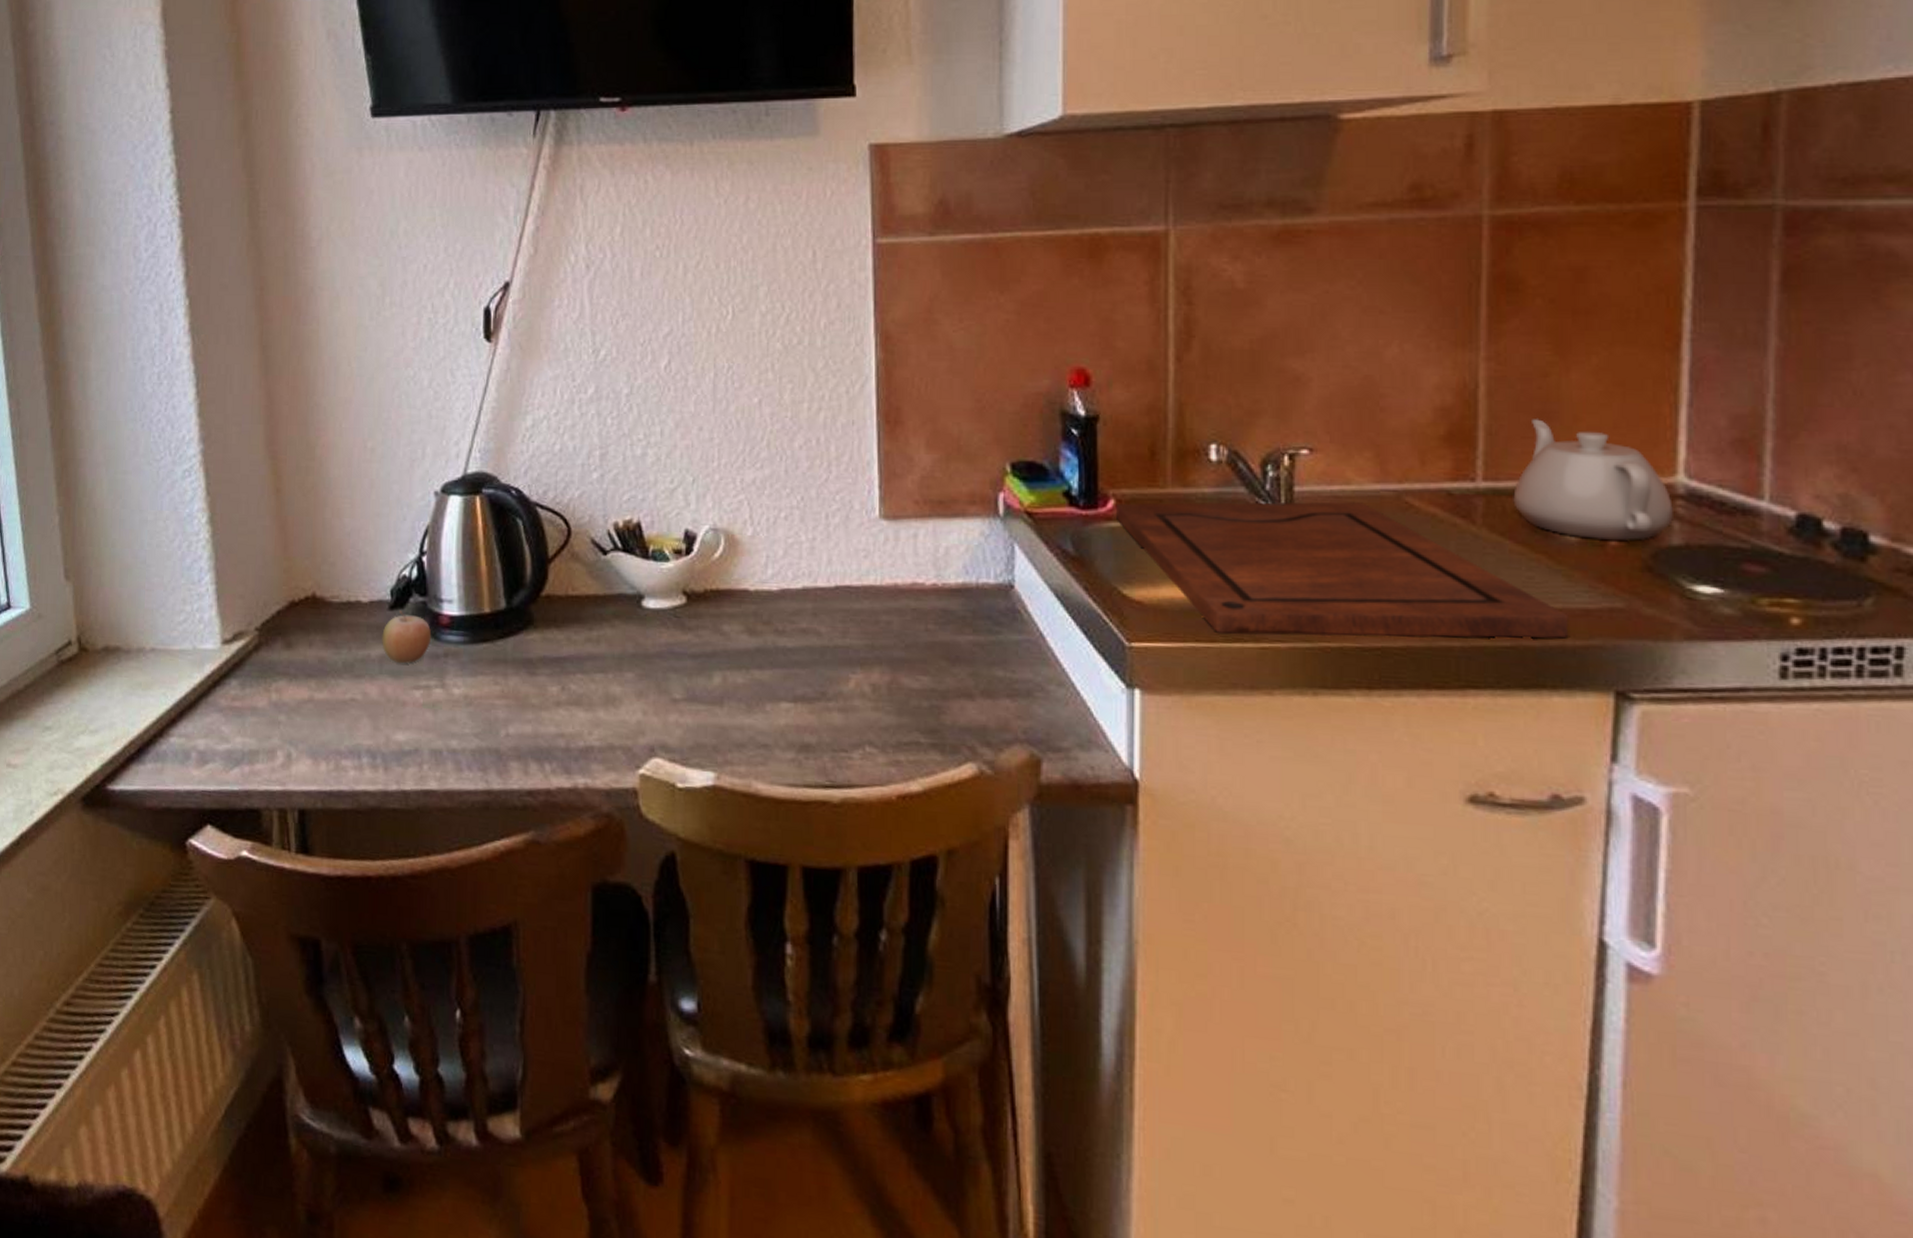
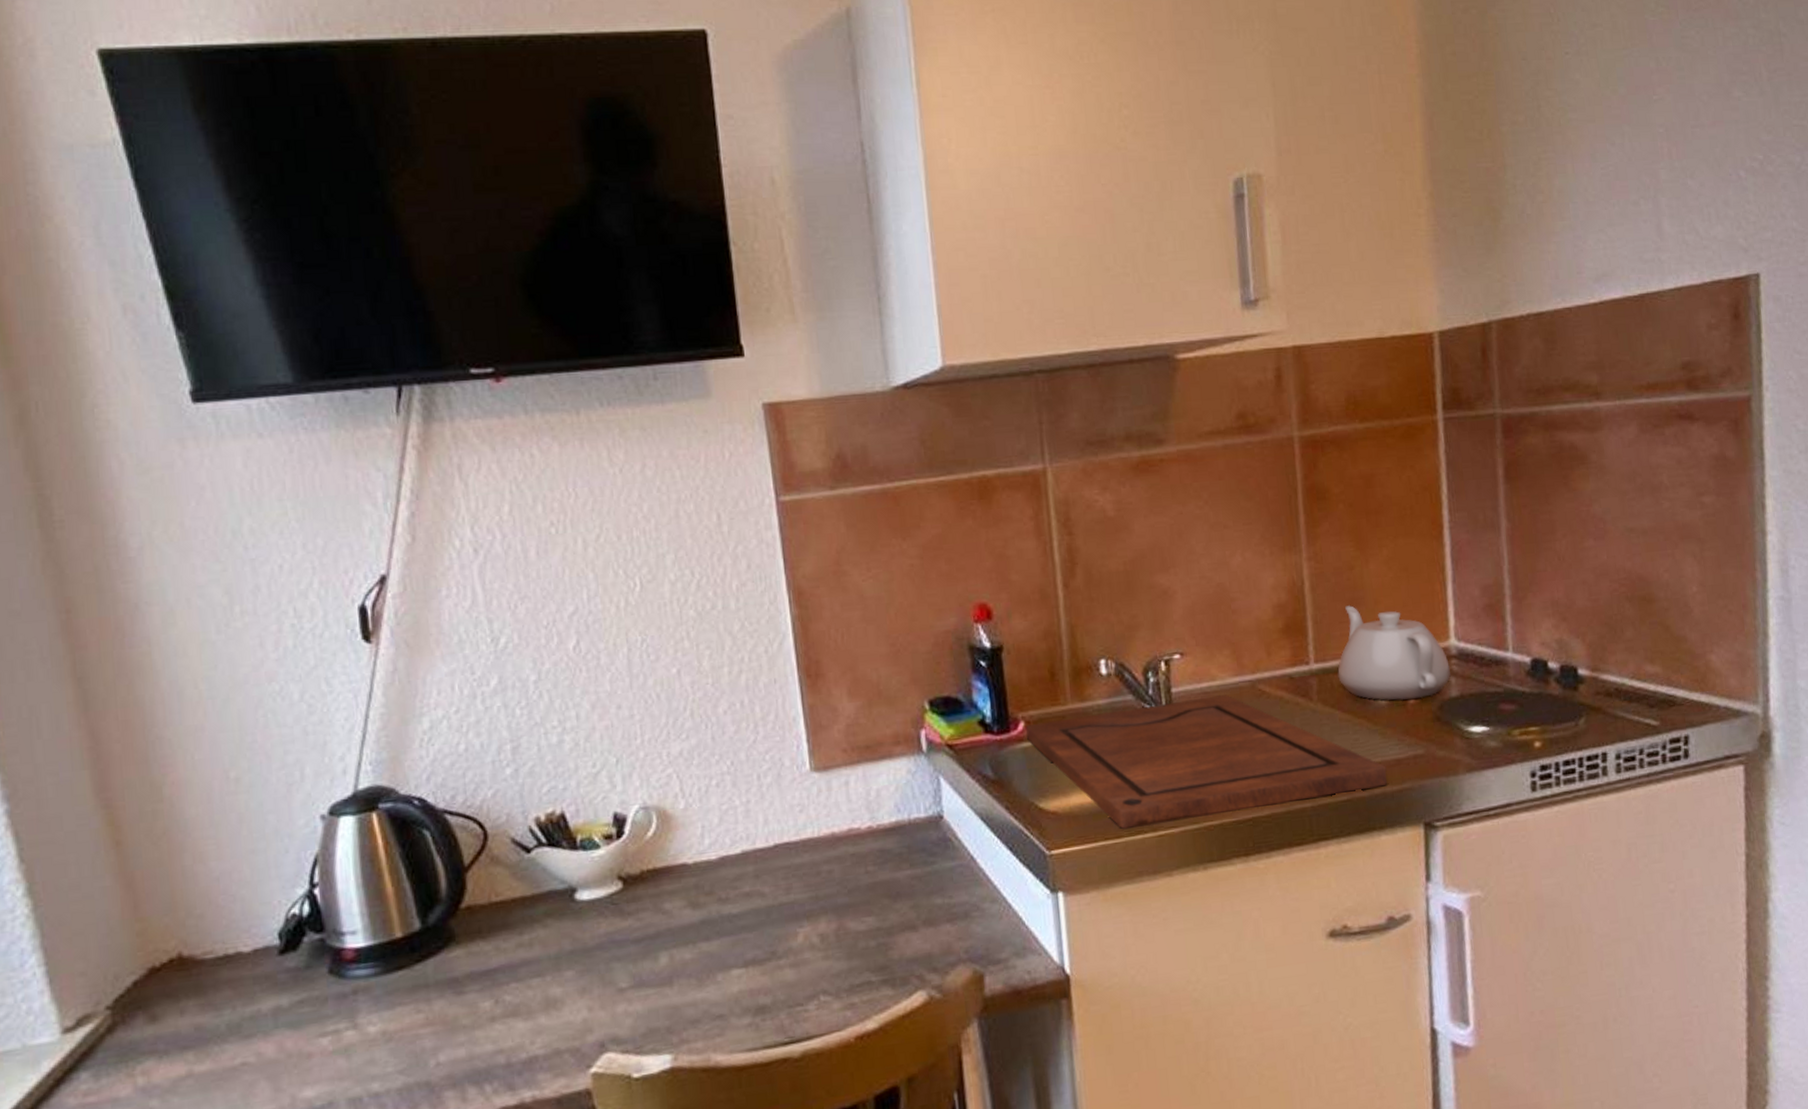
fruit: present [382,611,432,664] -> none [273,954,335,1013]

